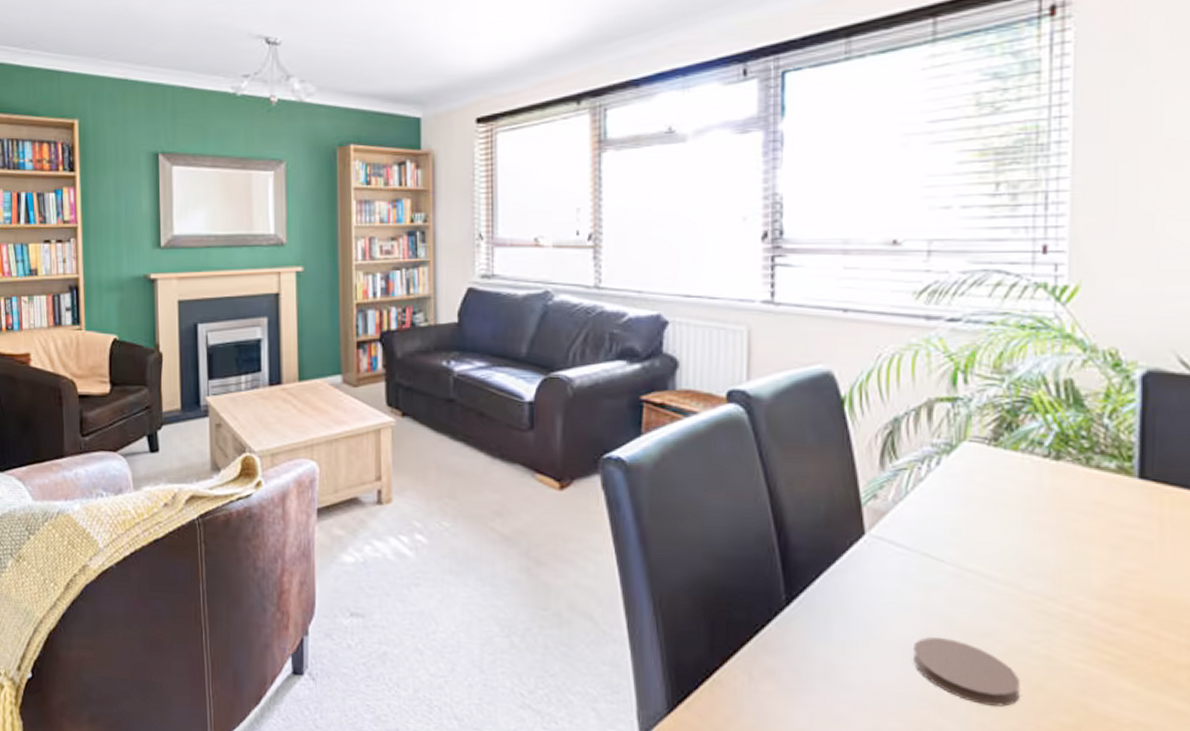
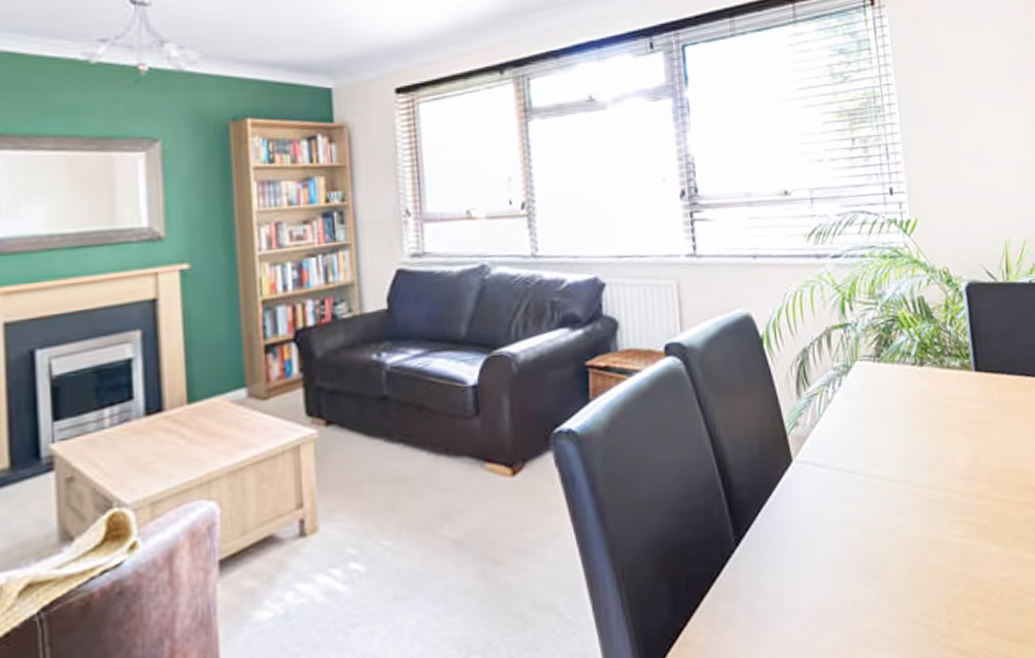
coaster: present [914,637,1019,707] -> none [841,542,923,598]

